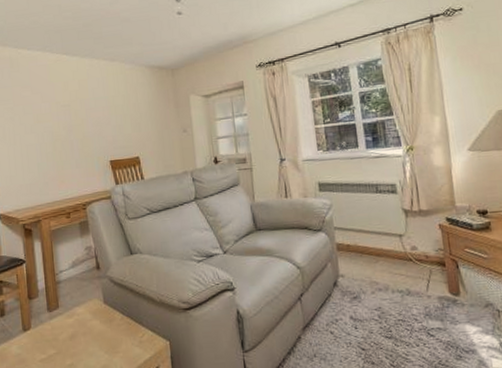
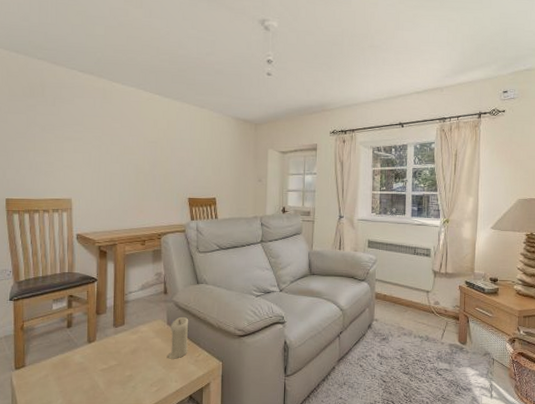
candle: none [108,294,131,342] -> present [167,317,189,359]

